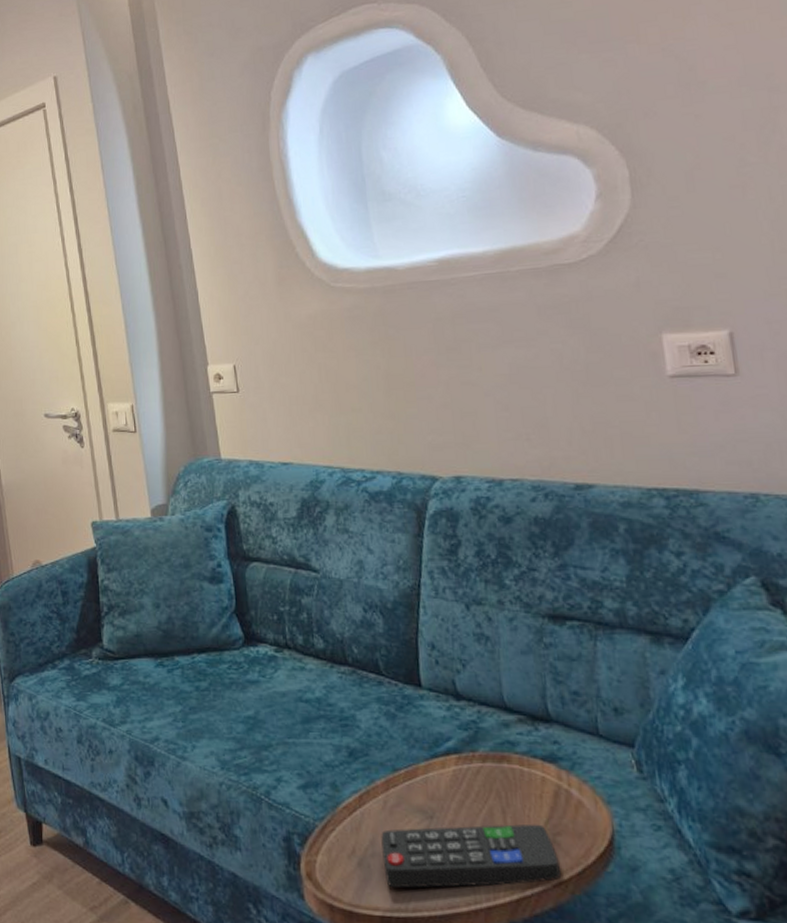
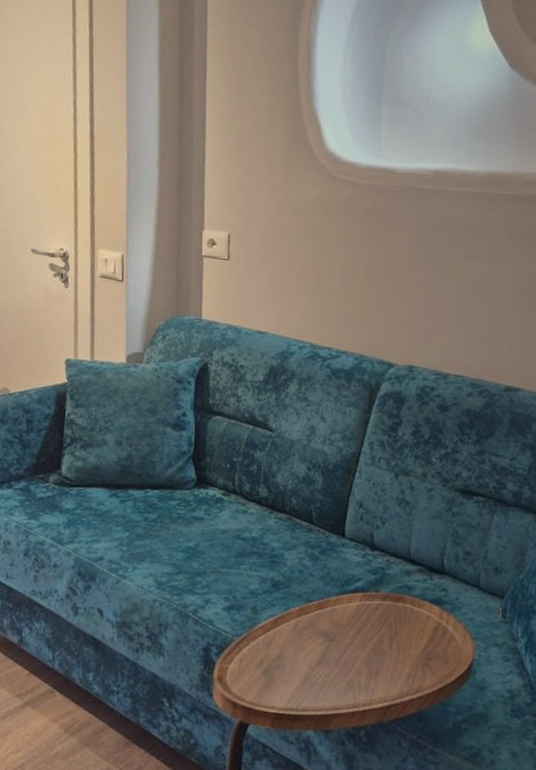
remote control: present [381,824,561,889] -> none [284,647,427,695]

